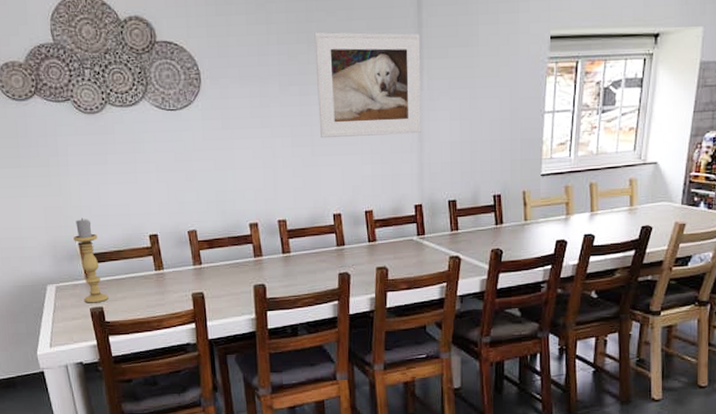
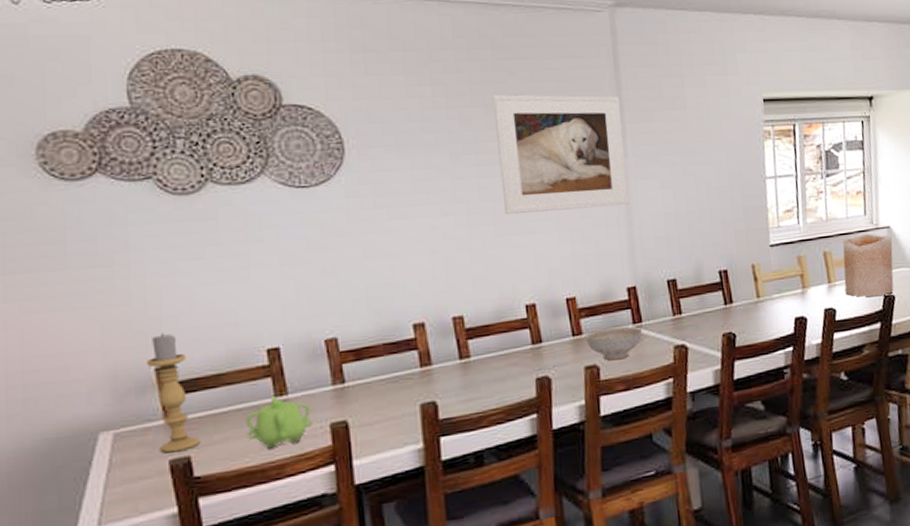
teapot: none [136,270,181,307] -> present [245,396,314,449]
decorative bowl: none [377,237,424,264] -> present [584,326,642,361]
vase: none [606,169,658,227] -> present [842,234,894,297]

